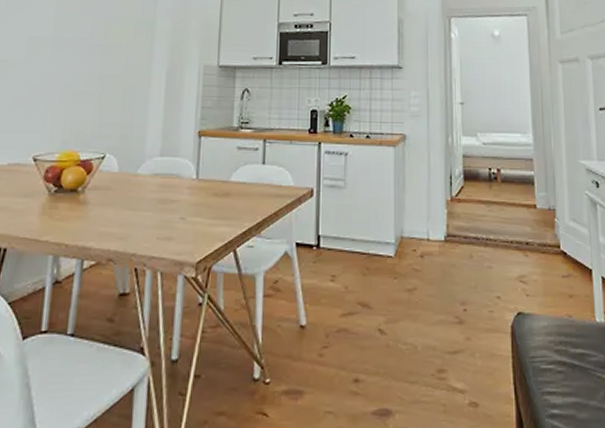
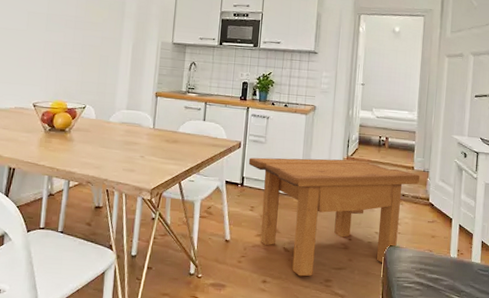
side table: none [324,201,545,369] -> present [248,157,420,277]

